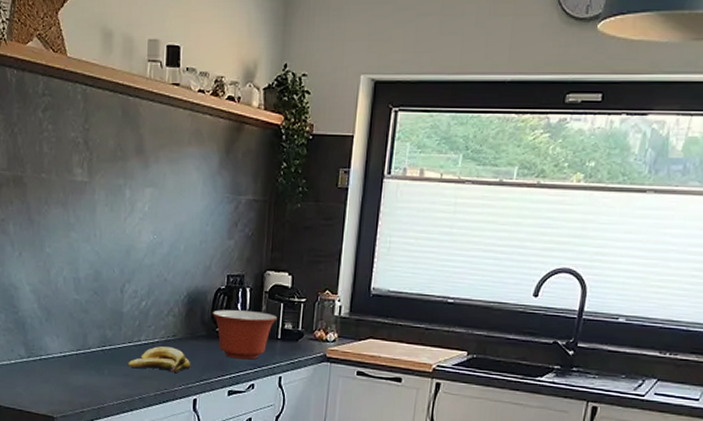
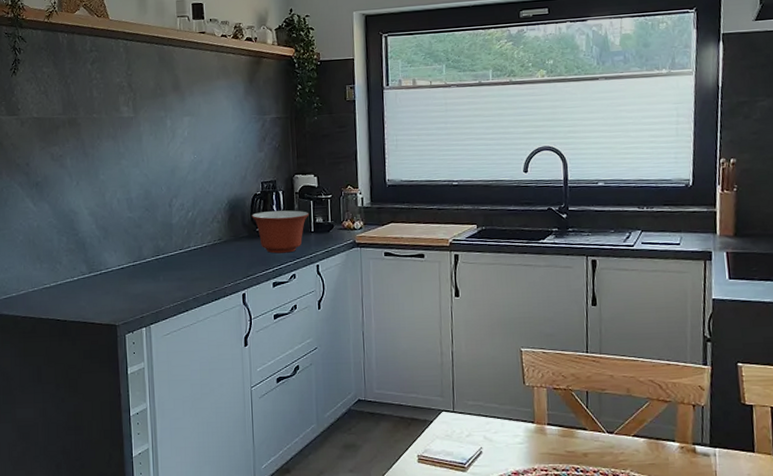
banana: present [128,346,191,374] -> none [180,249,237,273]

